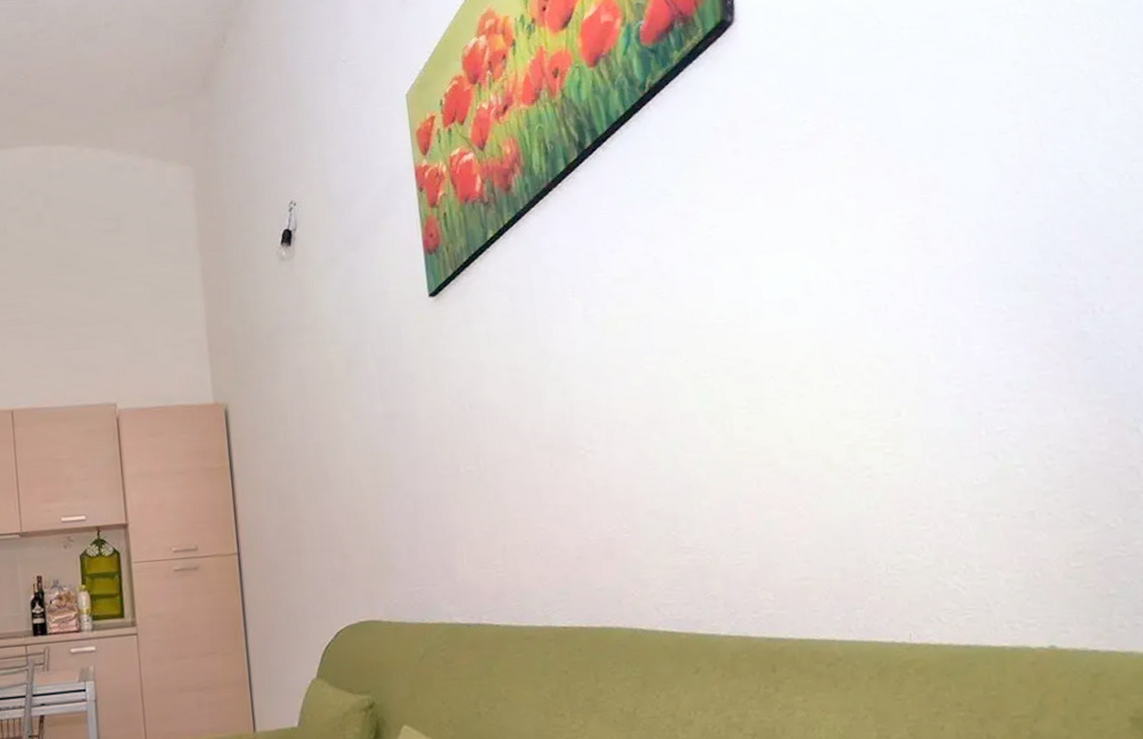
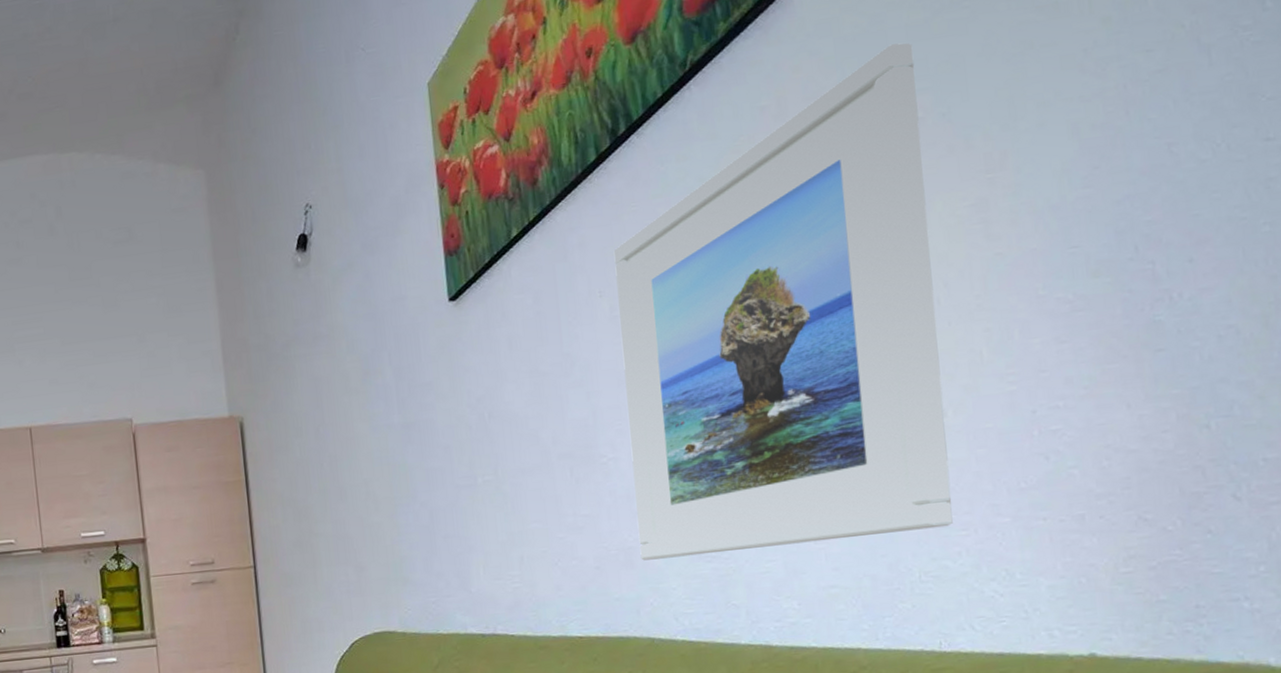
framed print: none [584,76,914,551] -> present [613,43,953,561]

